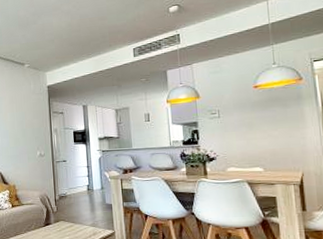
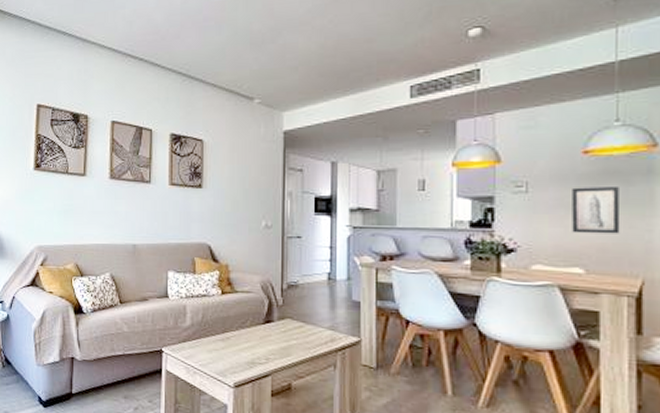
wall art: none [249,109,284,144] -> present [572,187,621,234]

